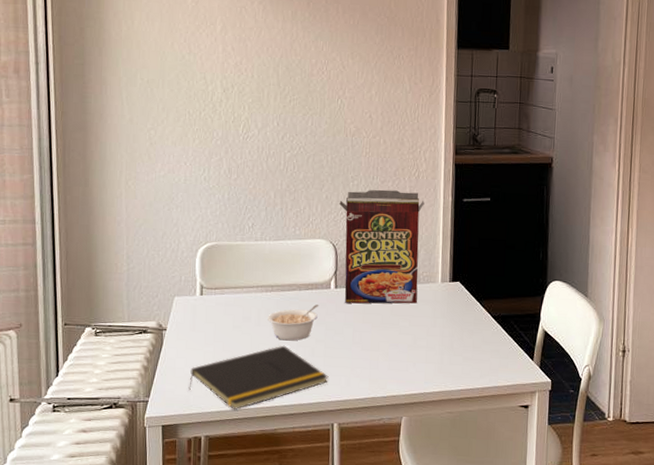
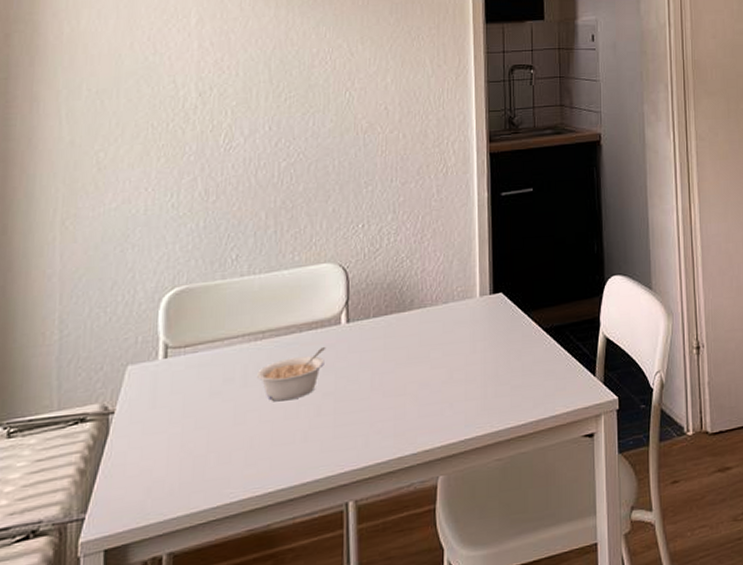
notepad: present [189,345,329,410] -> none [145,407,340,509]
cereal box: present [339,189,425,304] -> none [350,192,455,340]

